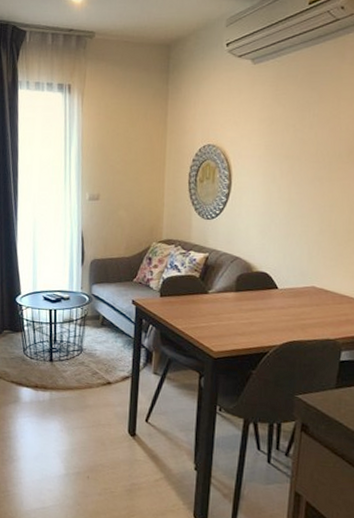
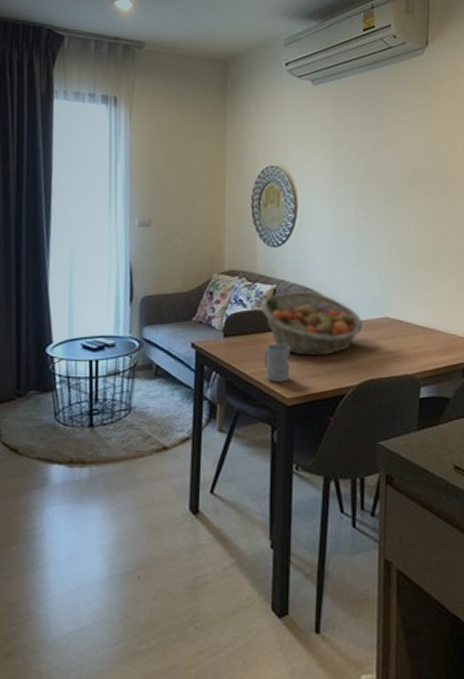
fruit basket: none [193,260,289,318] -> present [261,291,362,356]
mug: none [194,304,219,338] -> present [264,343,290,382]

